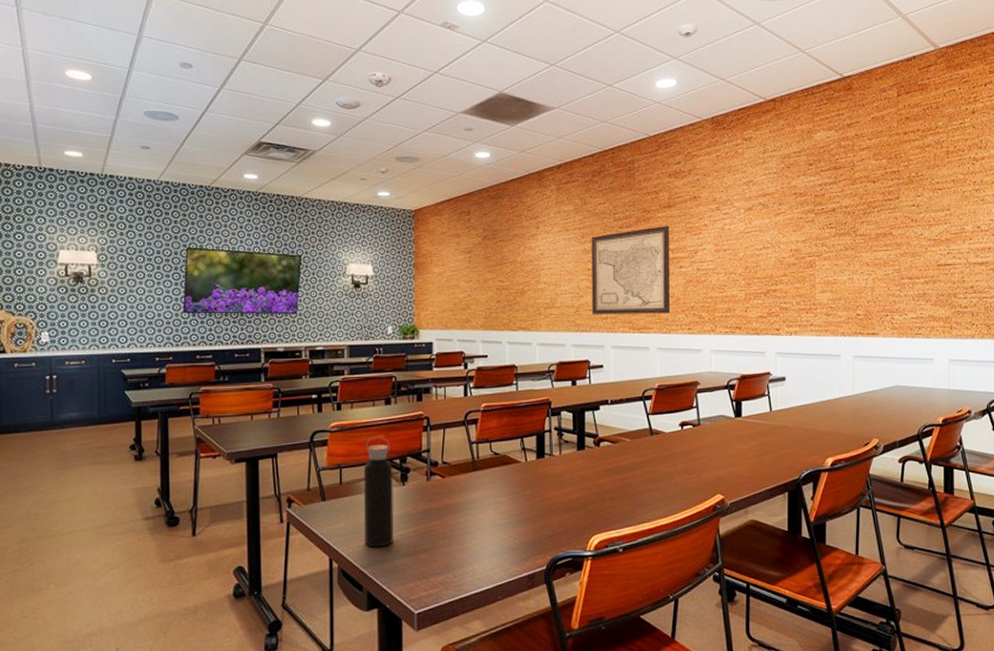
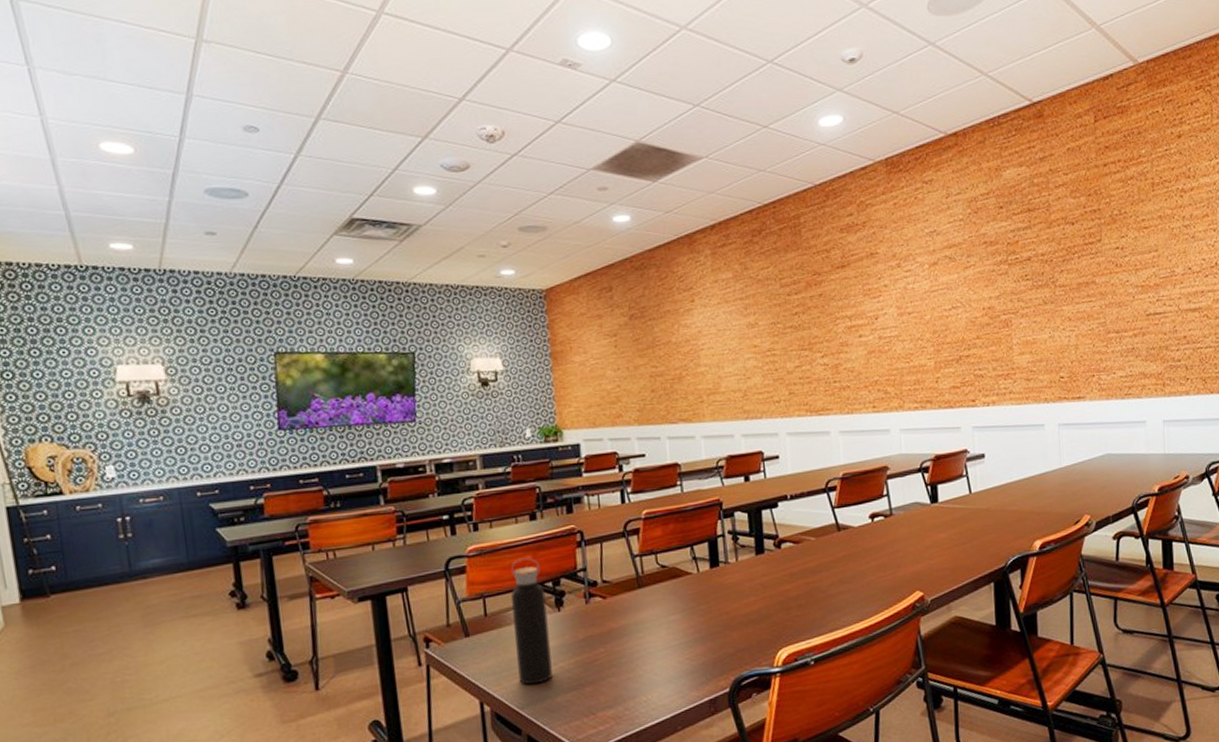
wall art: present [592,225,670,314] -> none [756,288,851,398]

